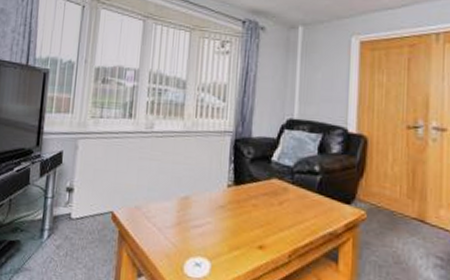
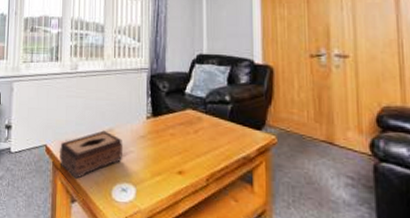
tissue box: none [127,198,199,251] -> present [60,130,122,179]

